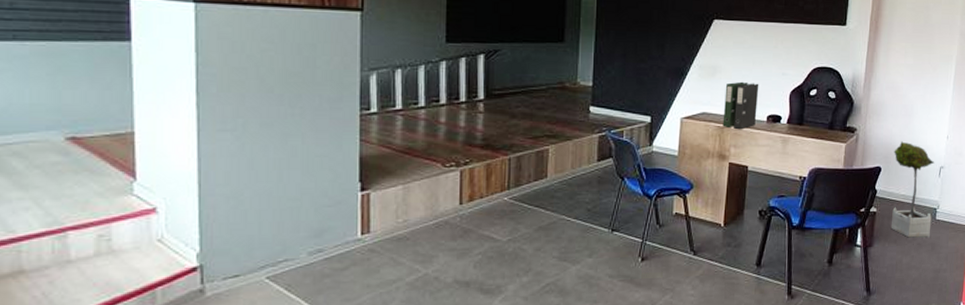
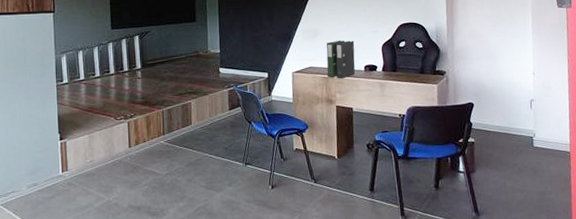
potted tree: present [891,141,935,238] -> none [483,80,531,164]

